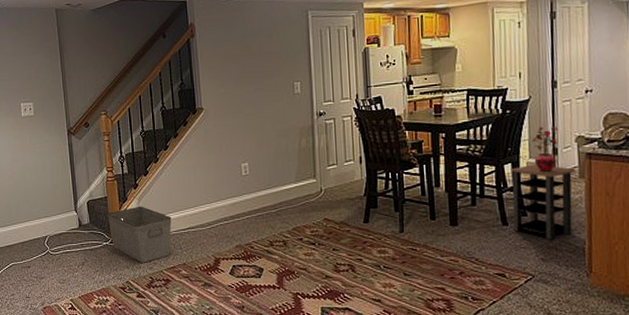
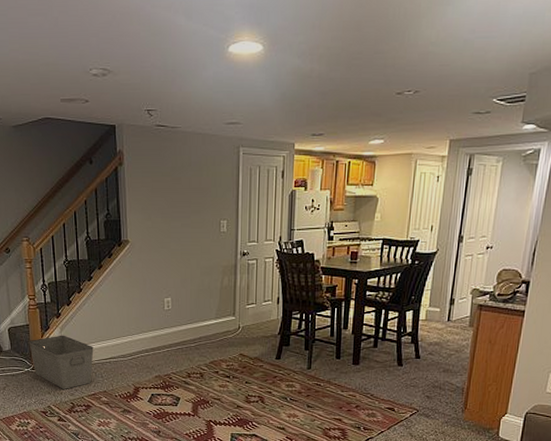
side table: present [511,164,576,240] -> none [406,312,467,380]
potted plant: present [531,126,558,172] -> none [433,278,458,320]

